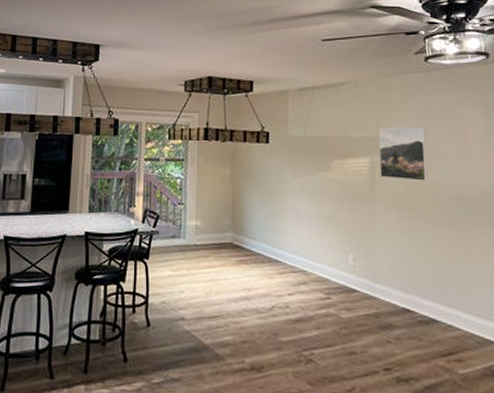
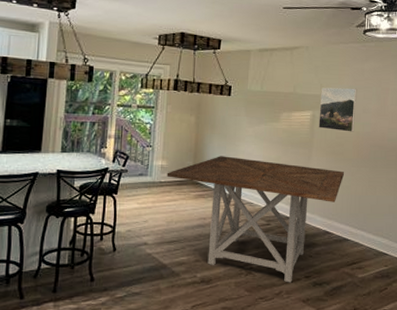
dining table: none [202,213,422,377] -> present [166,156,345,283]

